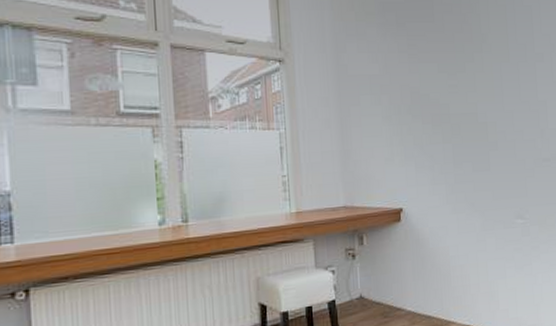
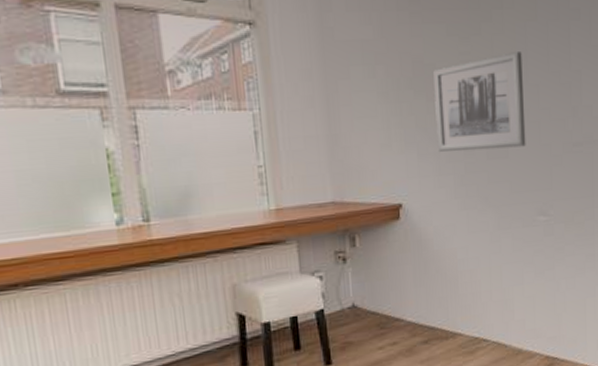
wall art: none [428,85,504,165] -> present [433,50,526,152]

